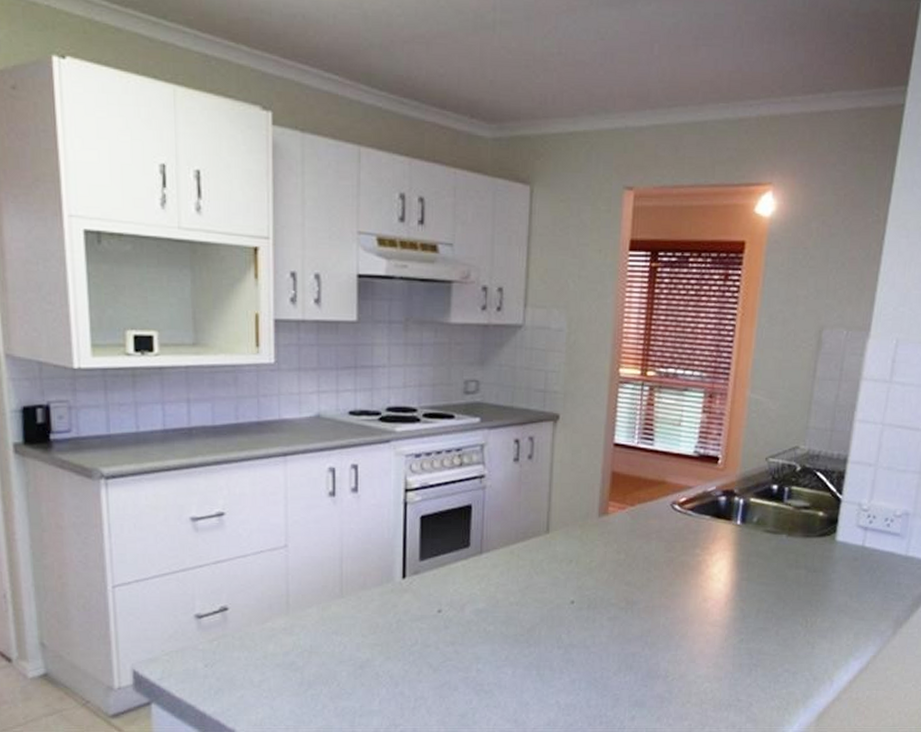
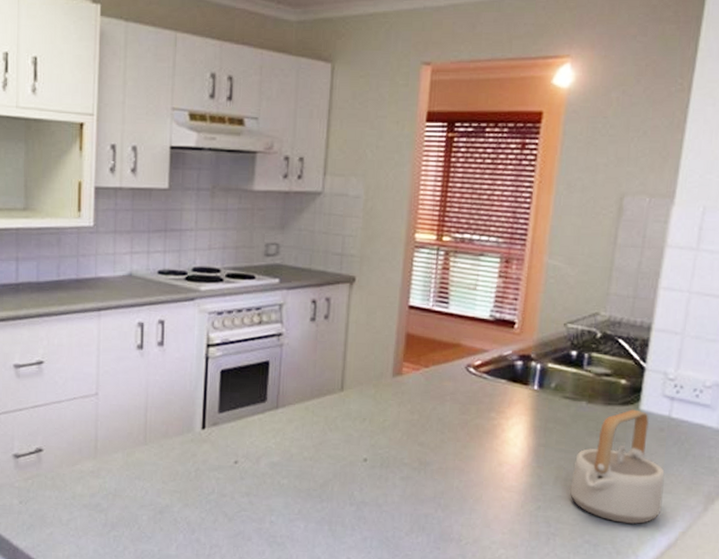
teapot: none [771,540,858,652] -> present [570,409,665,525]

